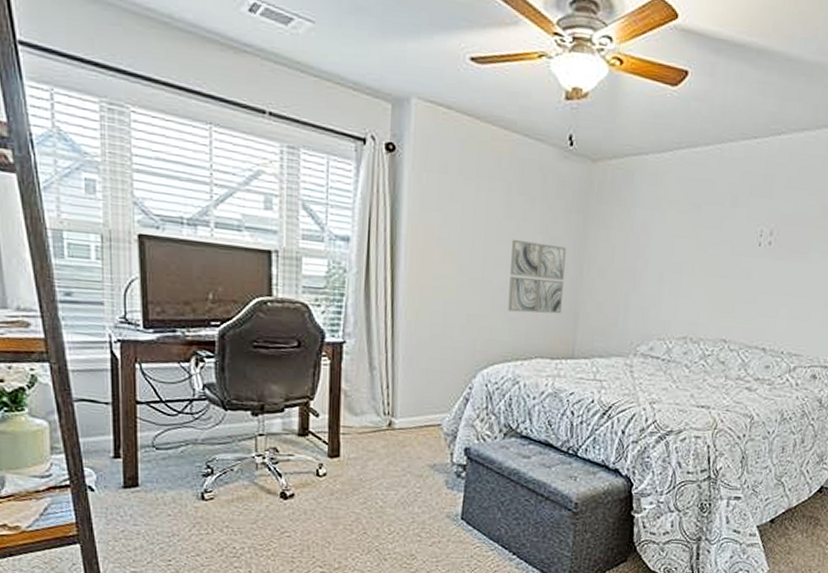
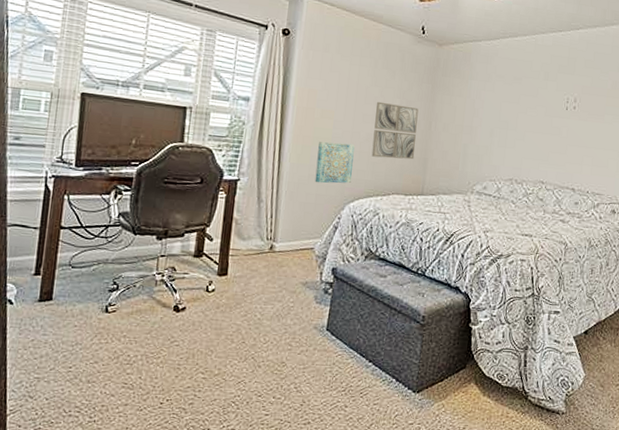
wall art: none [438,293,486,346] -> present [315,142,355,184]

